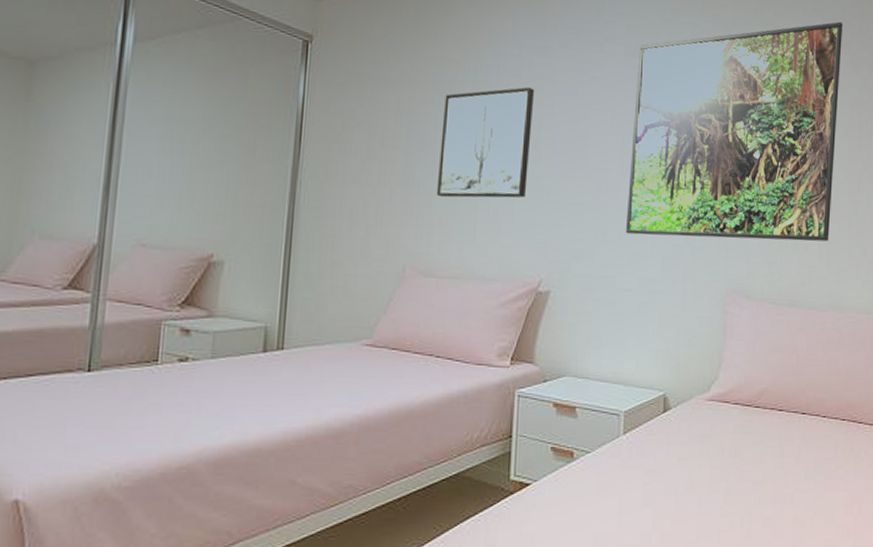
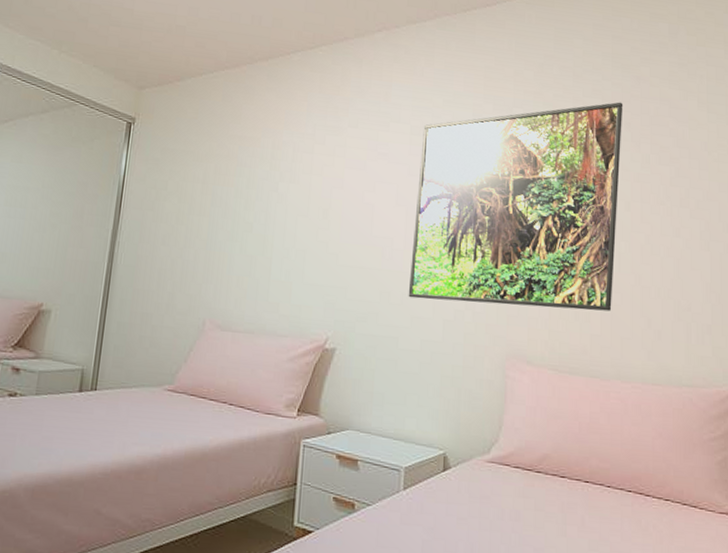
wall art: present [436,86,535,198] -> none [235,162,326,262]

